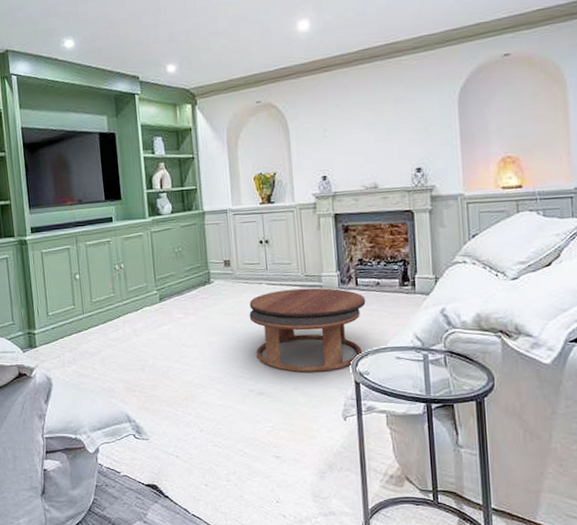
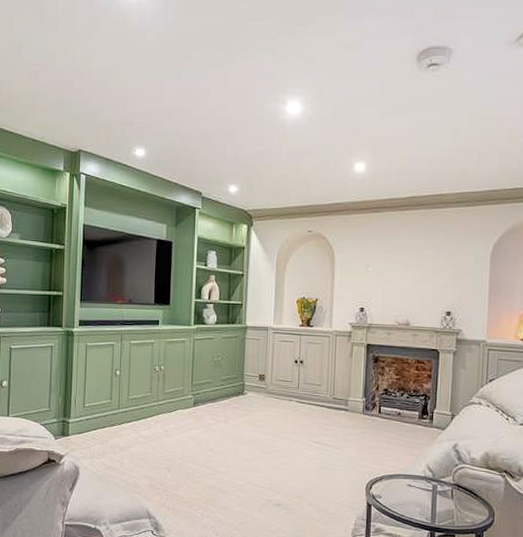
coffee table: present [249,287,366,372] -> none [276,409,386,491]

